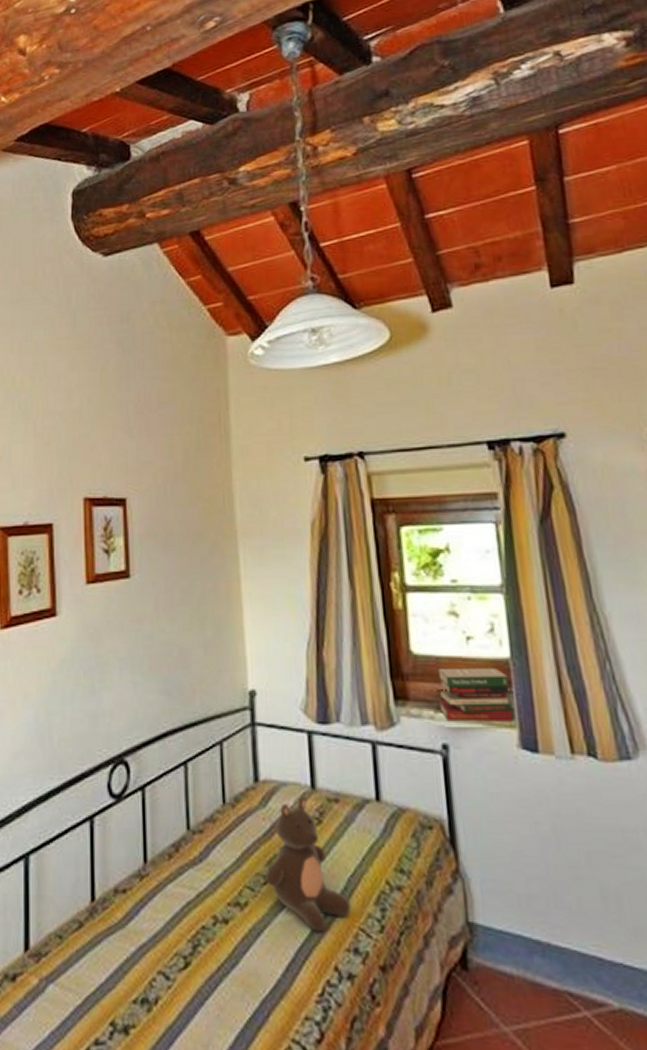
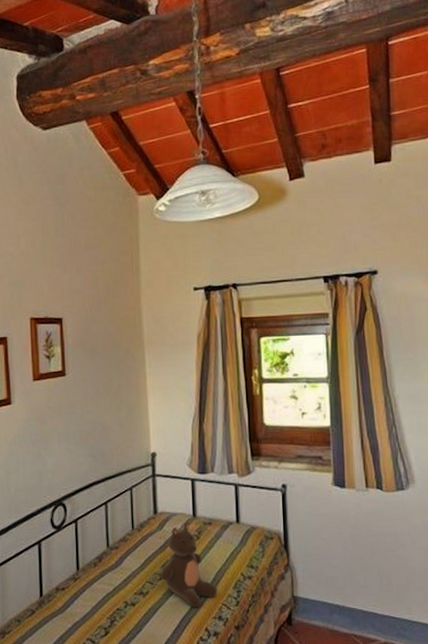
books: present [438,667,515,722] -> none [282,432,331,470]

